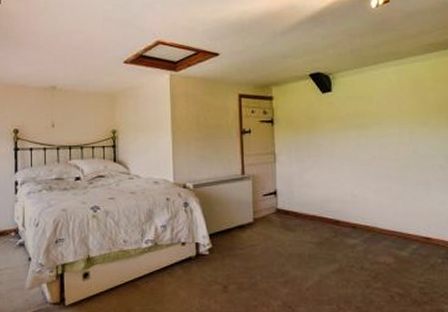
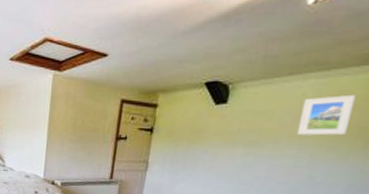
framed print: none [391,77,430,115] -> present [297,94,356,136]

